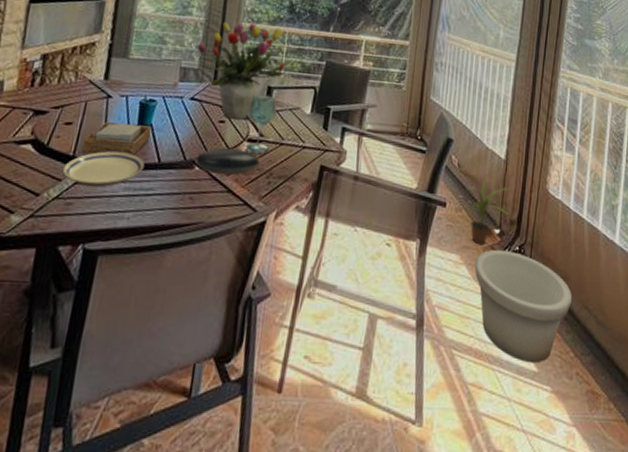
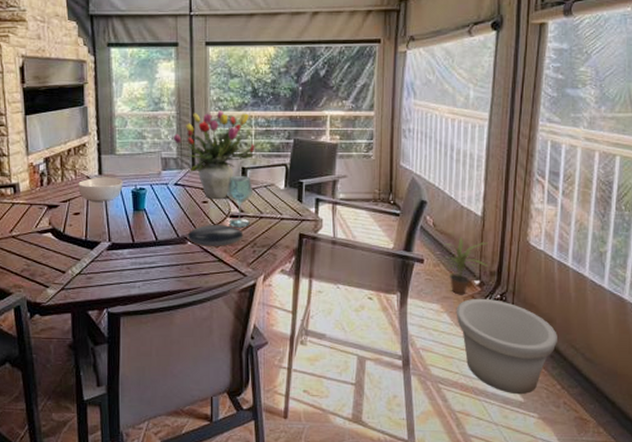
plate: present [63,151,145,188] -> none [80,234,145,264]
bowl: none [76,82,132,112] -> present [78,177,123,202]
napkin holder: present [81,122,152,156] -> none [91,210,146,237]

